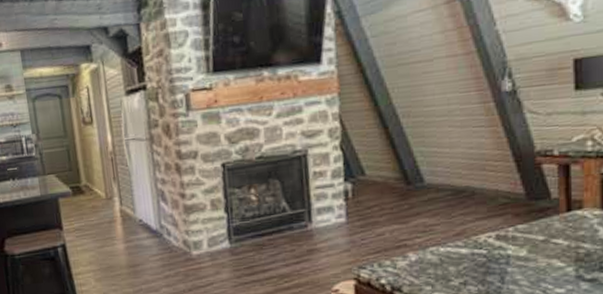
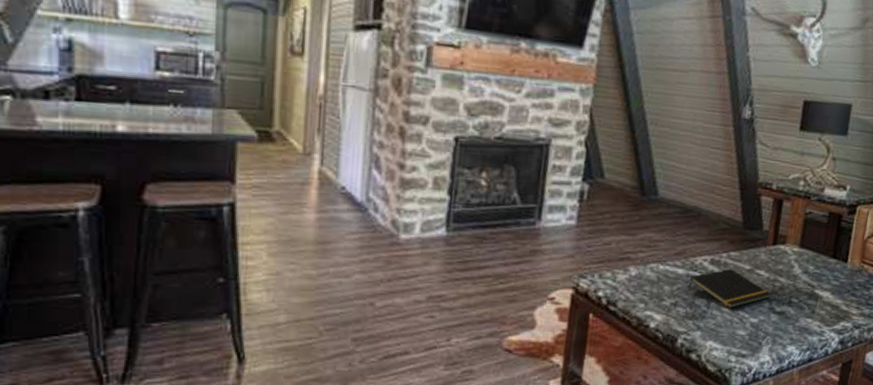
notepad: none [475,242,575,282] -> present [687,269,771,309]

